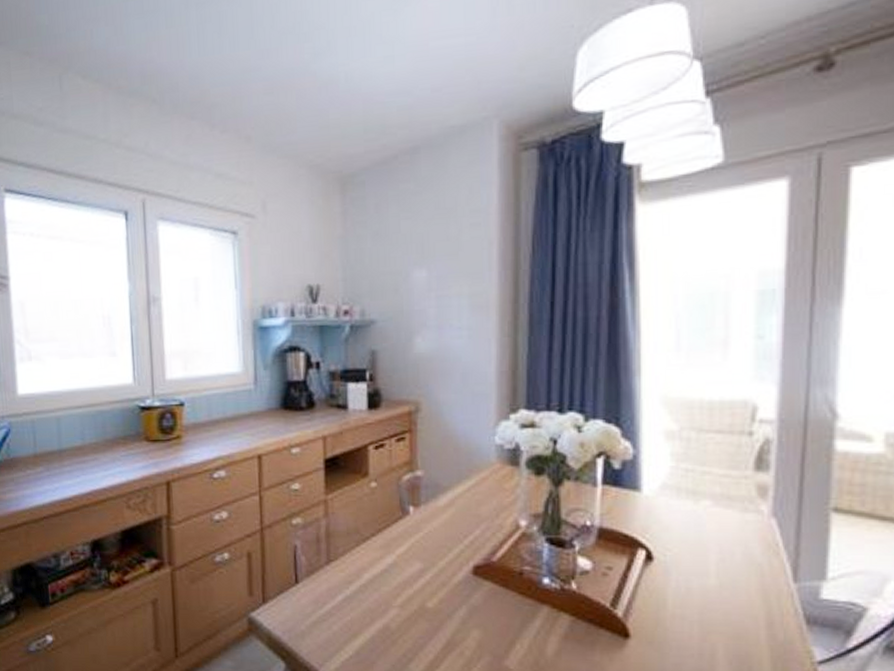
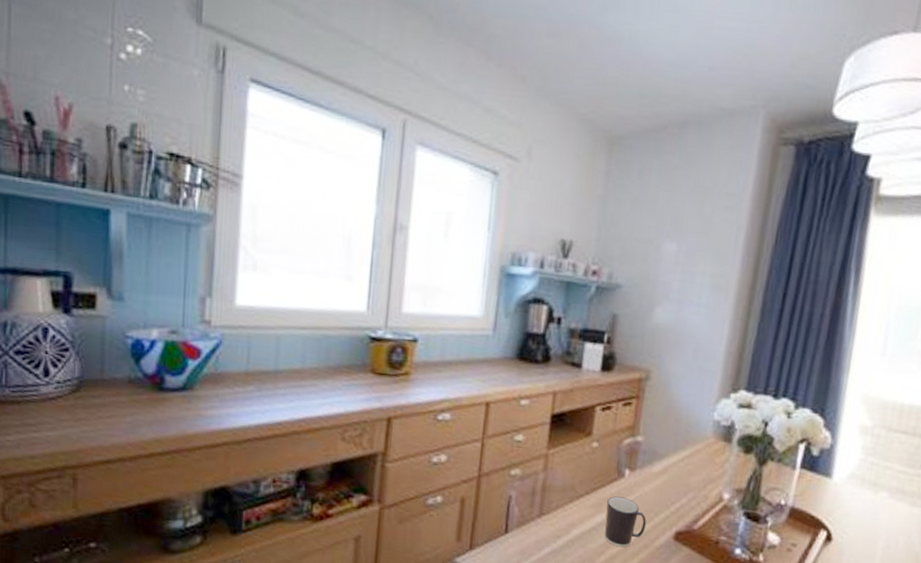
mug: none [395,535,440,588] -> present [604,496,646,548]

